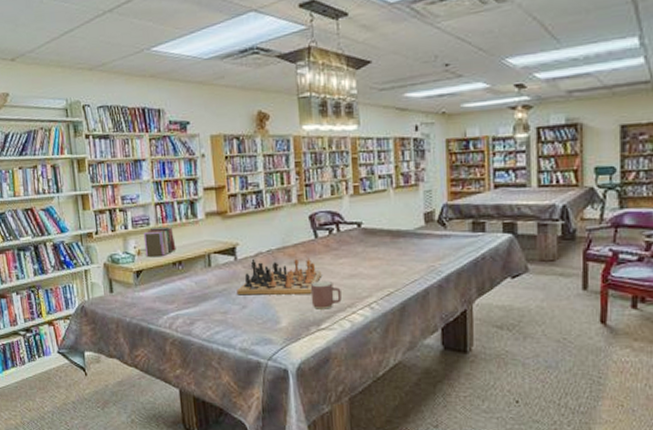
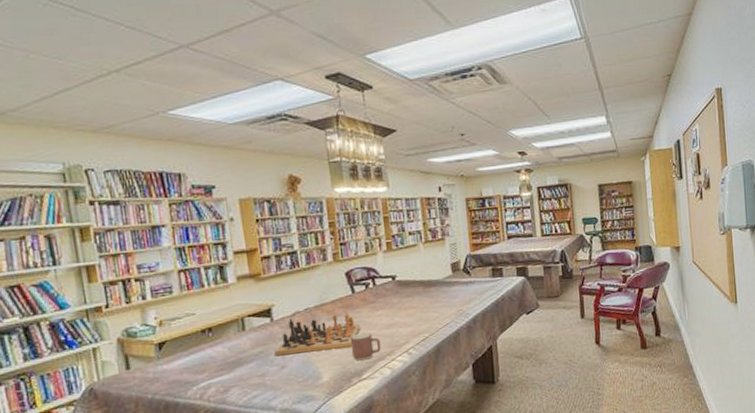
books: present [143,227,176,258] -> none [165,294,205,328]

